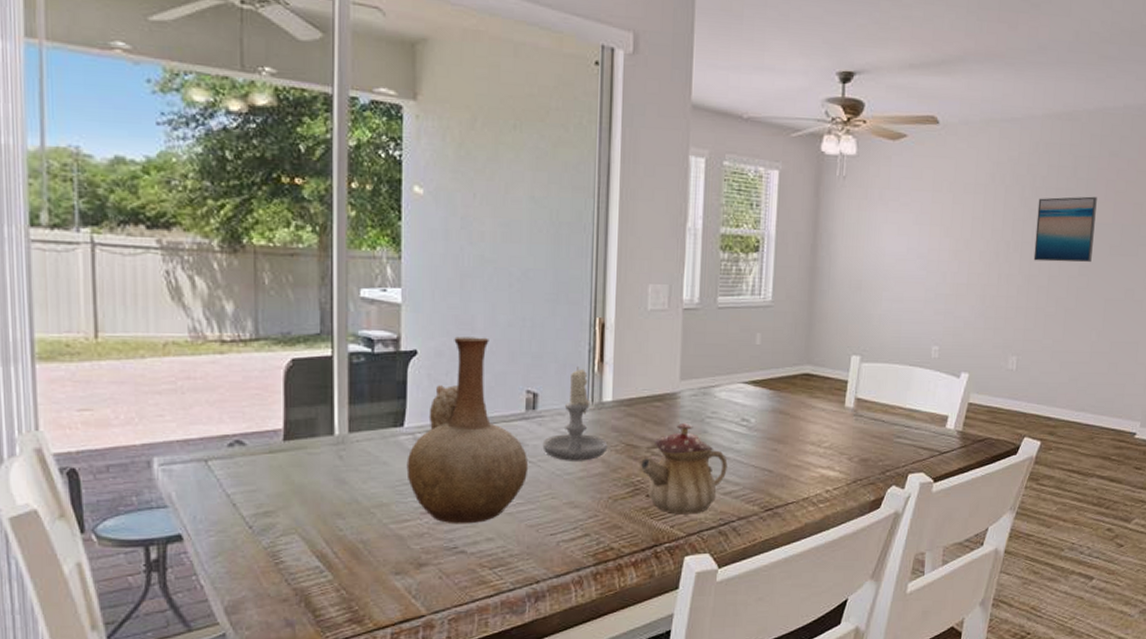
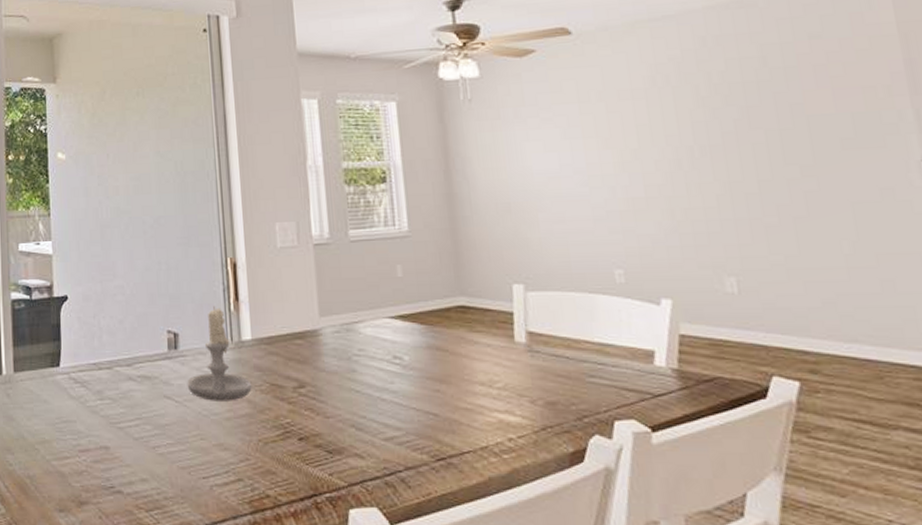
vase: present [406,337,529,524] -> none [64,281,176,463]
teapot: present [640,422,728,515] -> none [287,360,385,462]
wall art: present [1033,196,1097,263] -> none [721,85,817,165]

